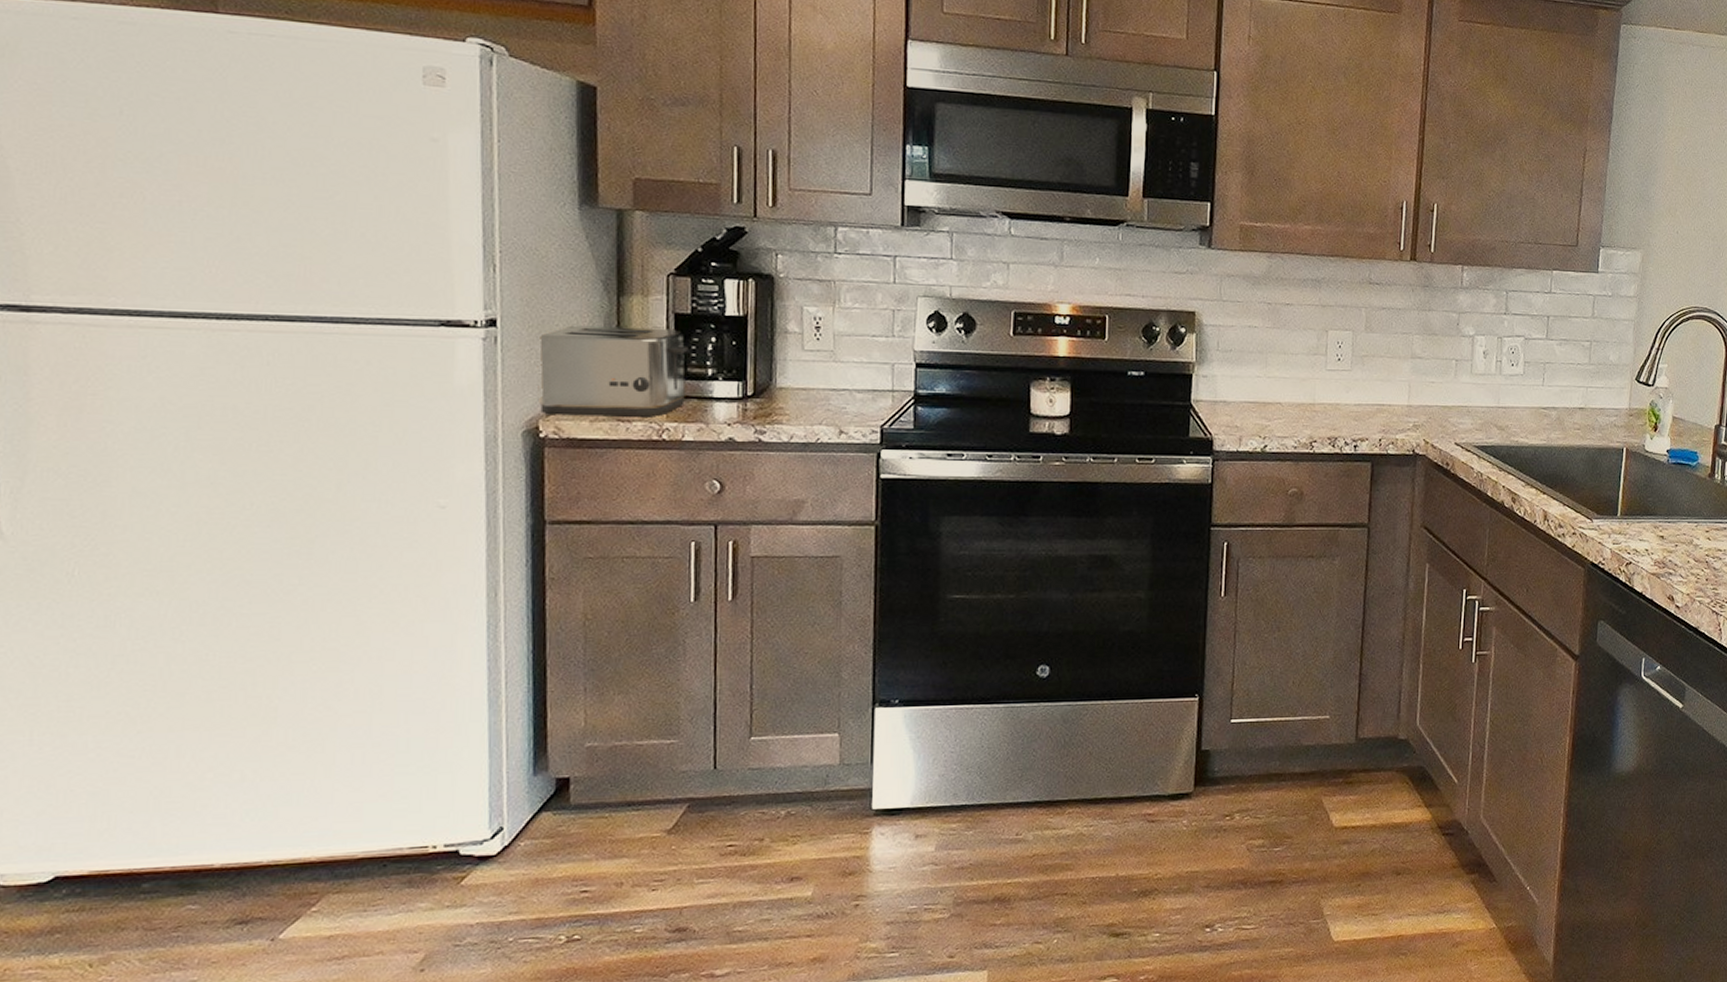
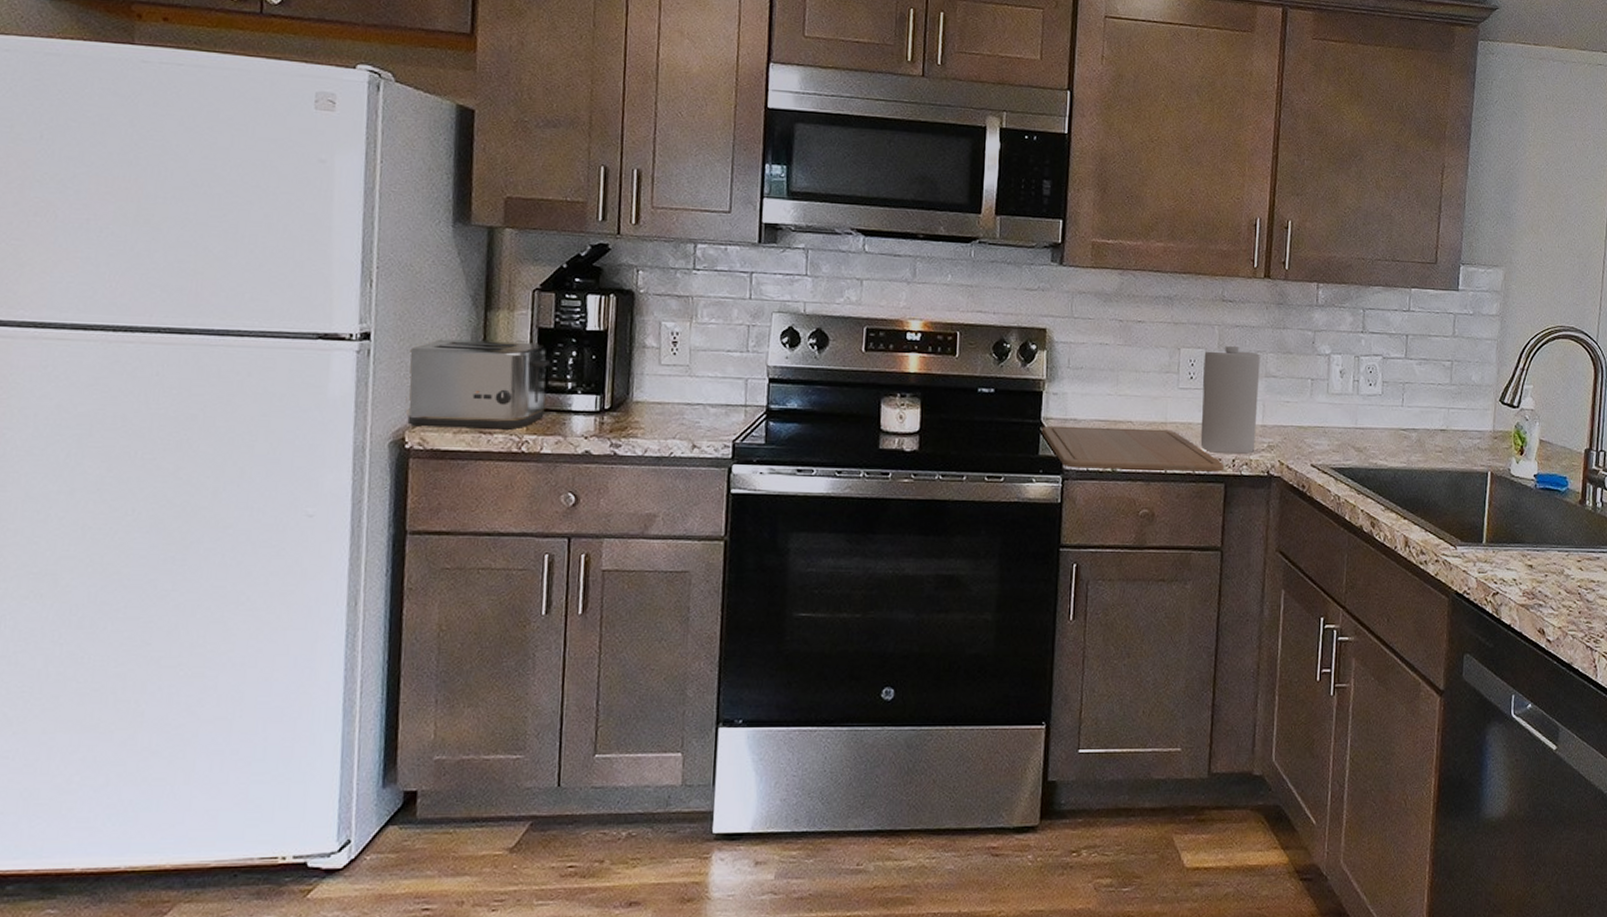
chopping board: none [1191,407,1372,451] -> present [1041,425,1225,472]
paper towel holder: none [1348,327,1406,434] -> present [1200,345,1260,455]

